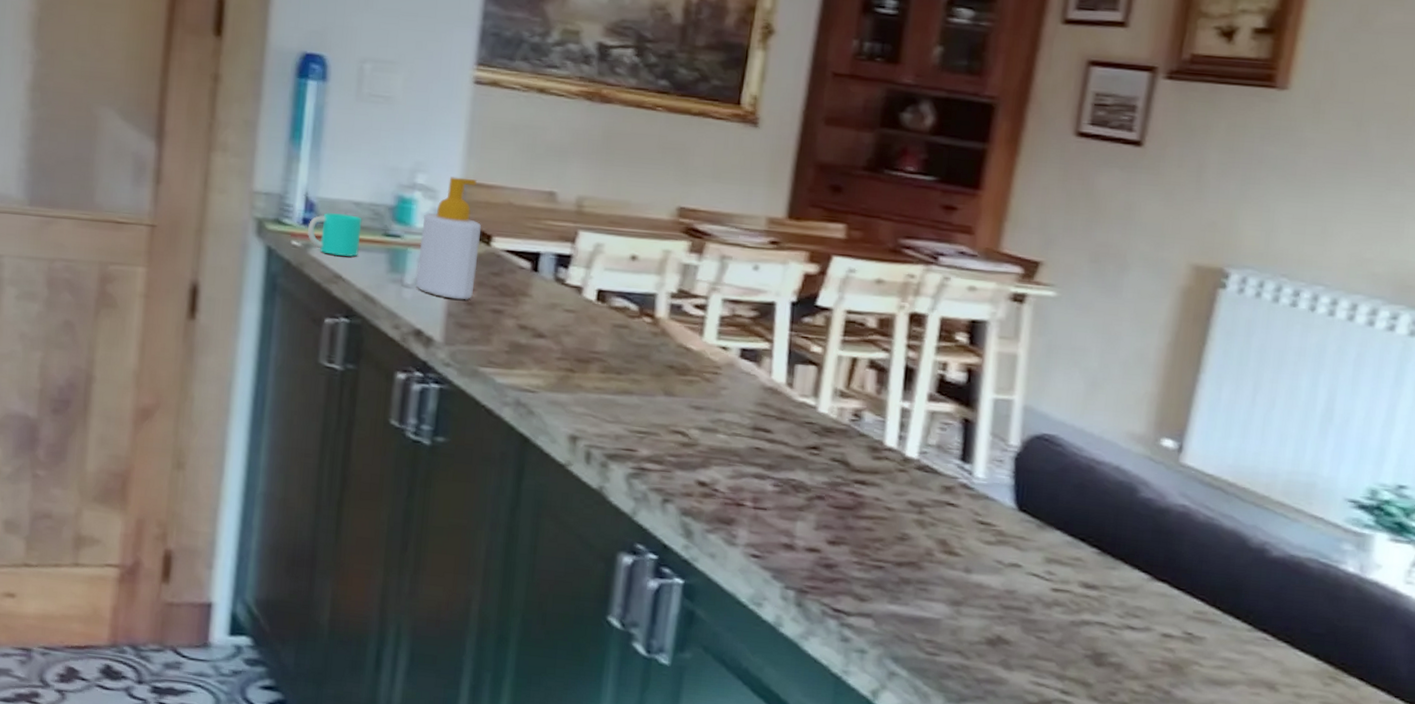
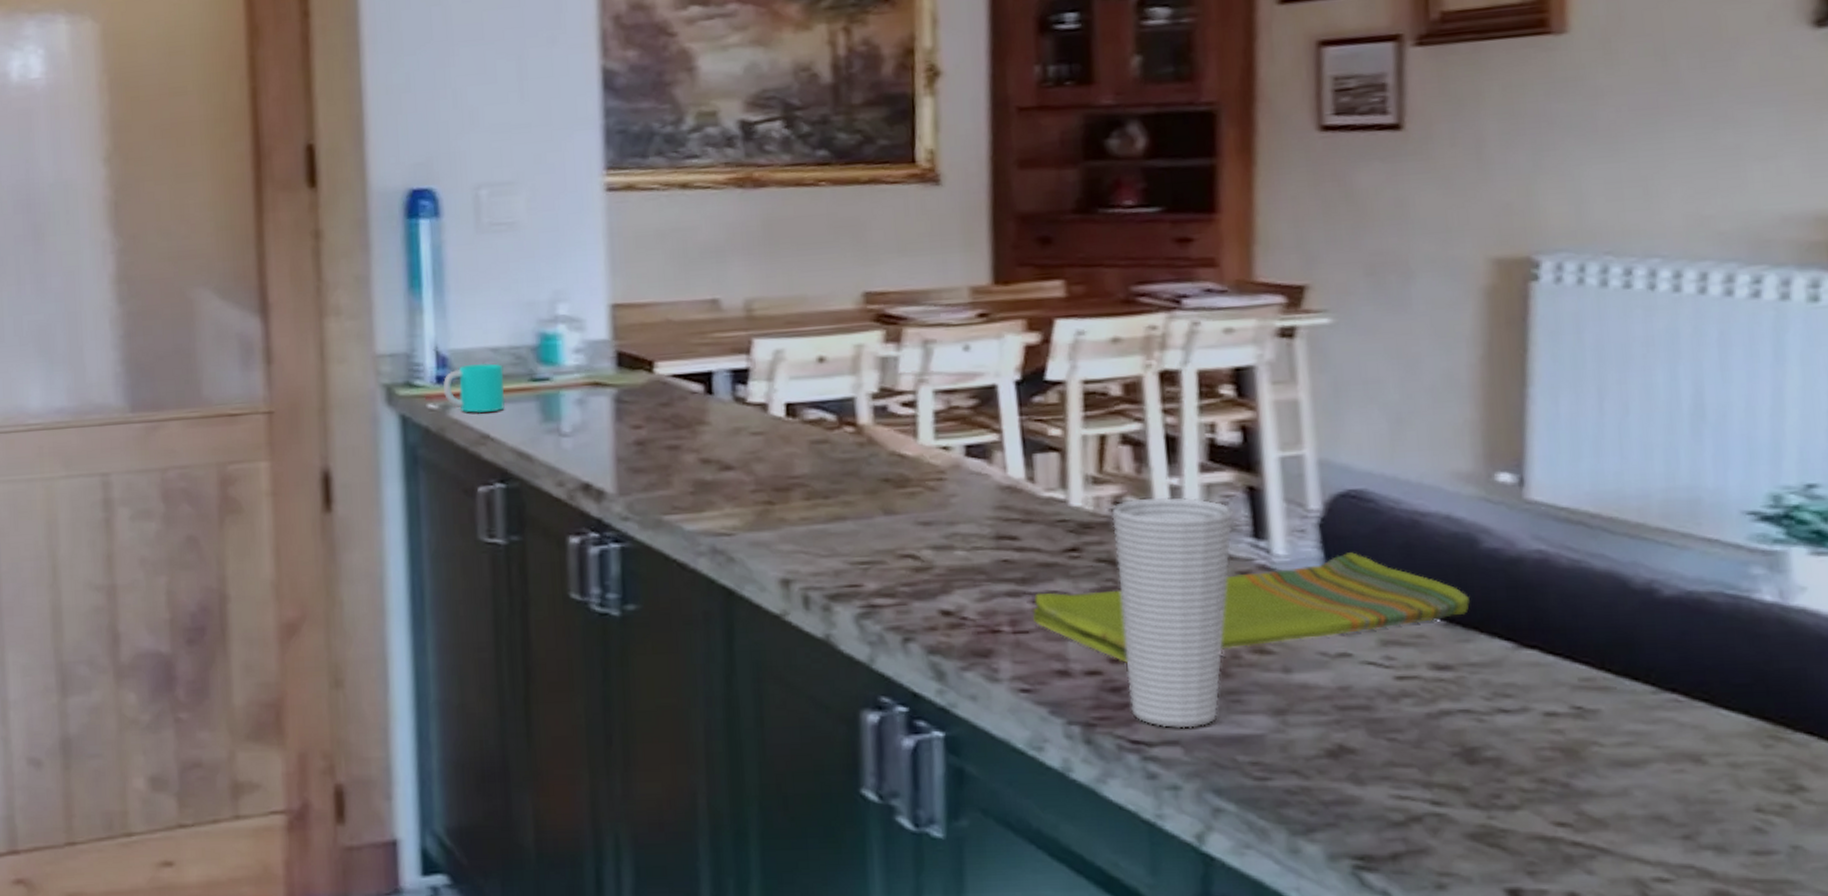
soap bottle: present [415,177,482,300] -> none [572,300,643,442]
dish towel: none [772,478,1122,549] -> present [1033,552,1470,663]
cup: none [838,413,949,606] -> present [1111,496,1234,729]

